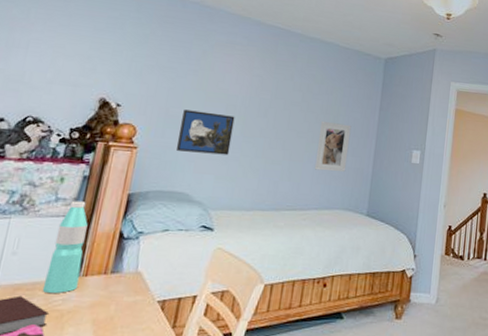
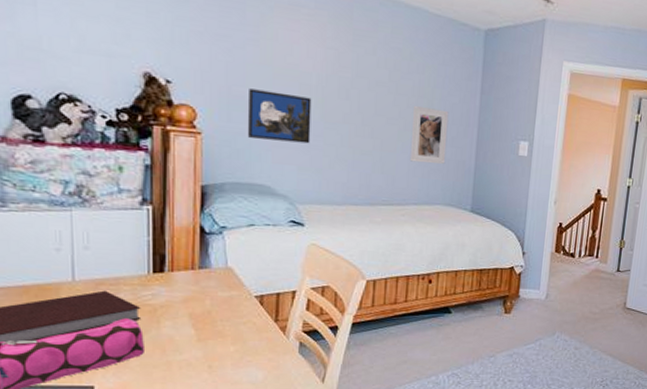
water bottle: present [42,201,88,294] -> none [127,192,165,289]

